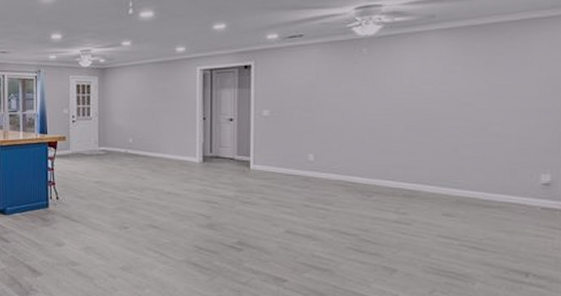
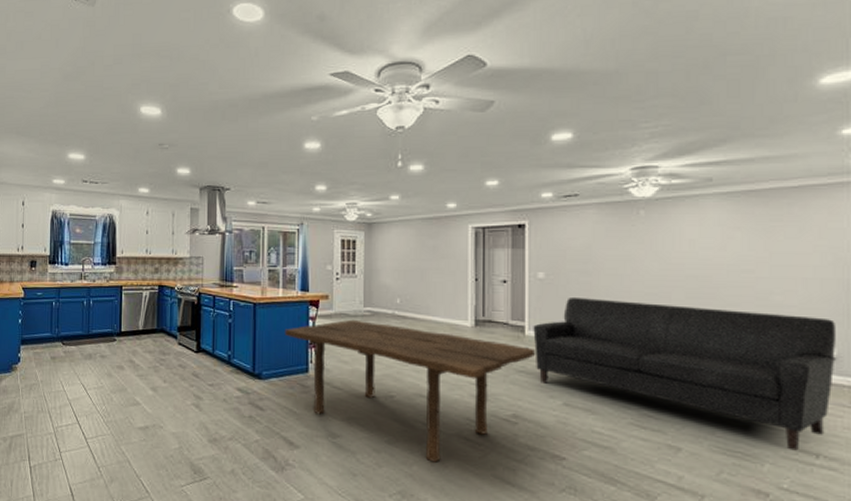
dining table: none [25,158,260,286] -> present [284,319,536,462]
sofa: none [258,133,551,270] -> present [533,298,835,451]

